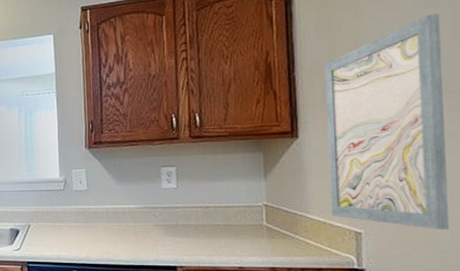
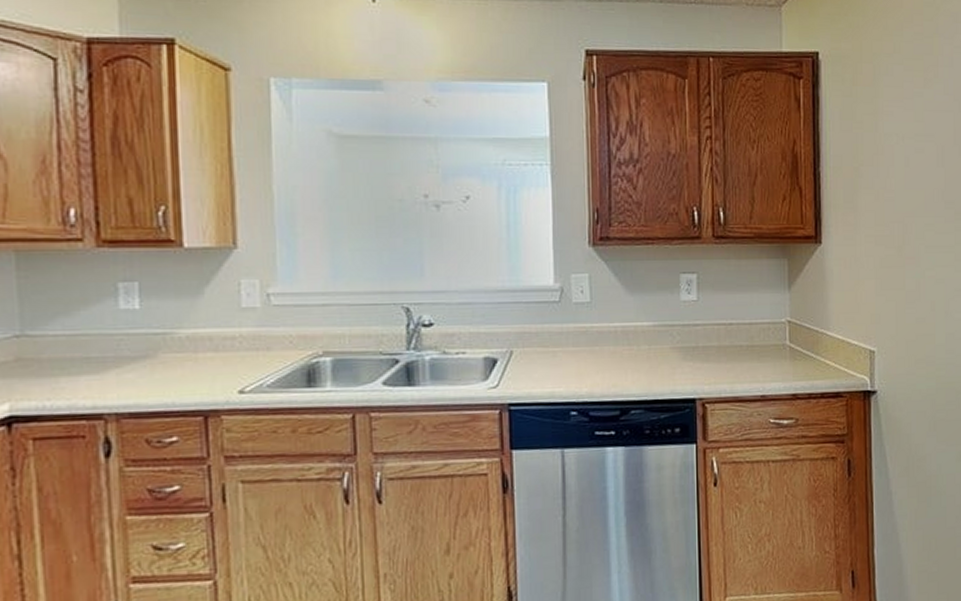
wall art: present [324,13,450,229] -> none [847,119,945,346]

